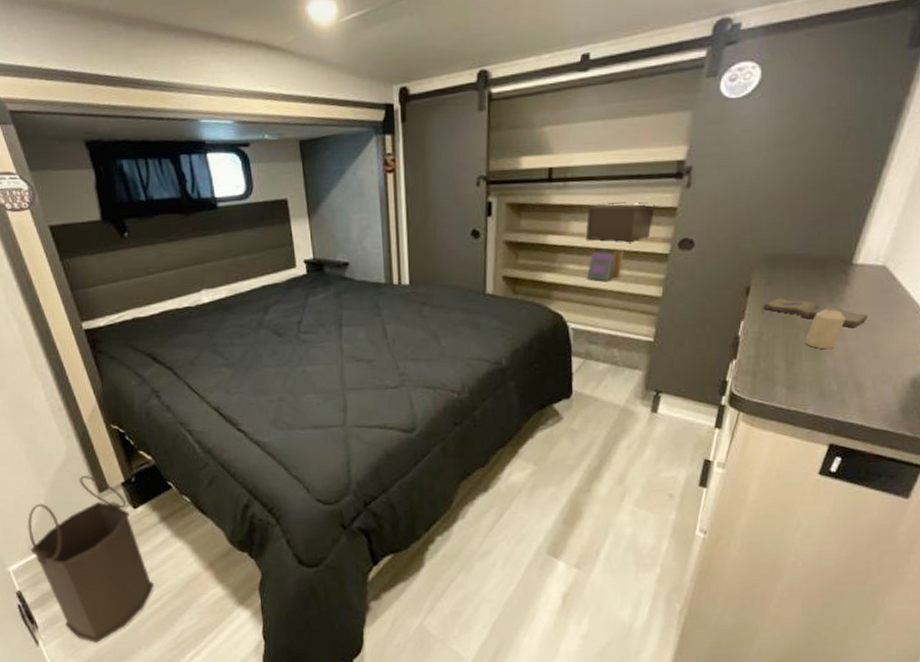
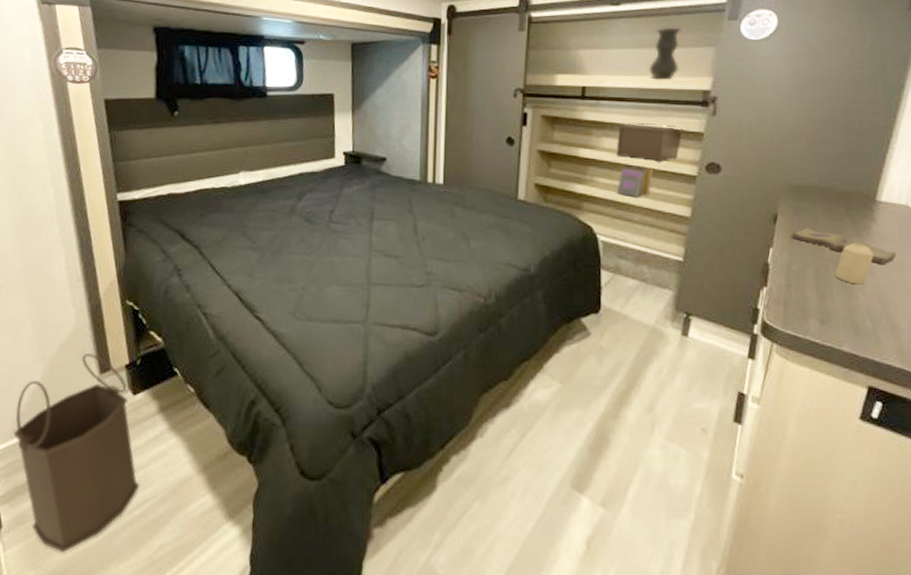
vase: none [620,91,655,155] -> present [649,27,681,81]

